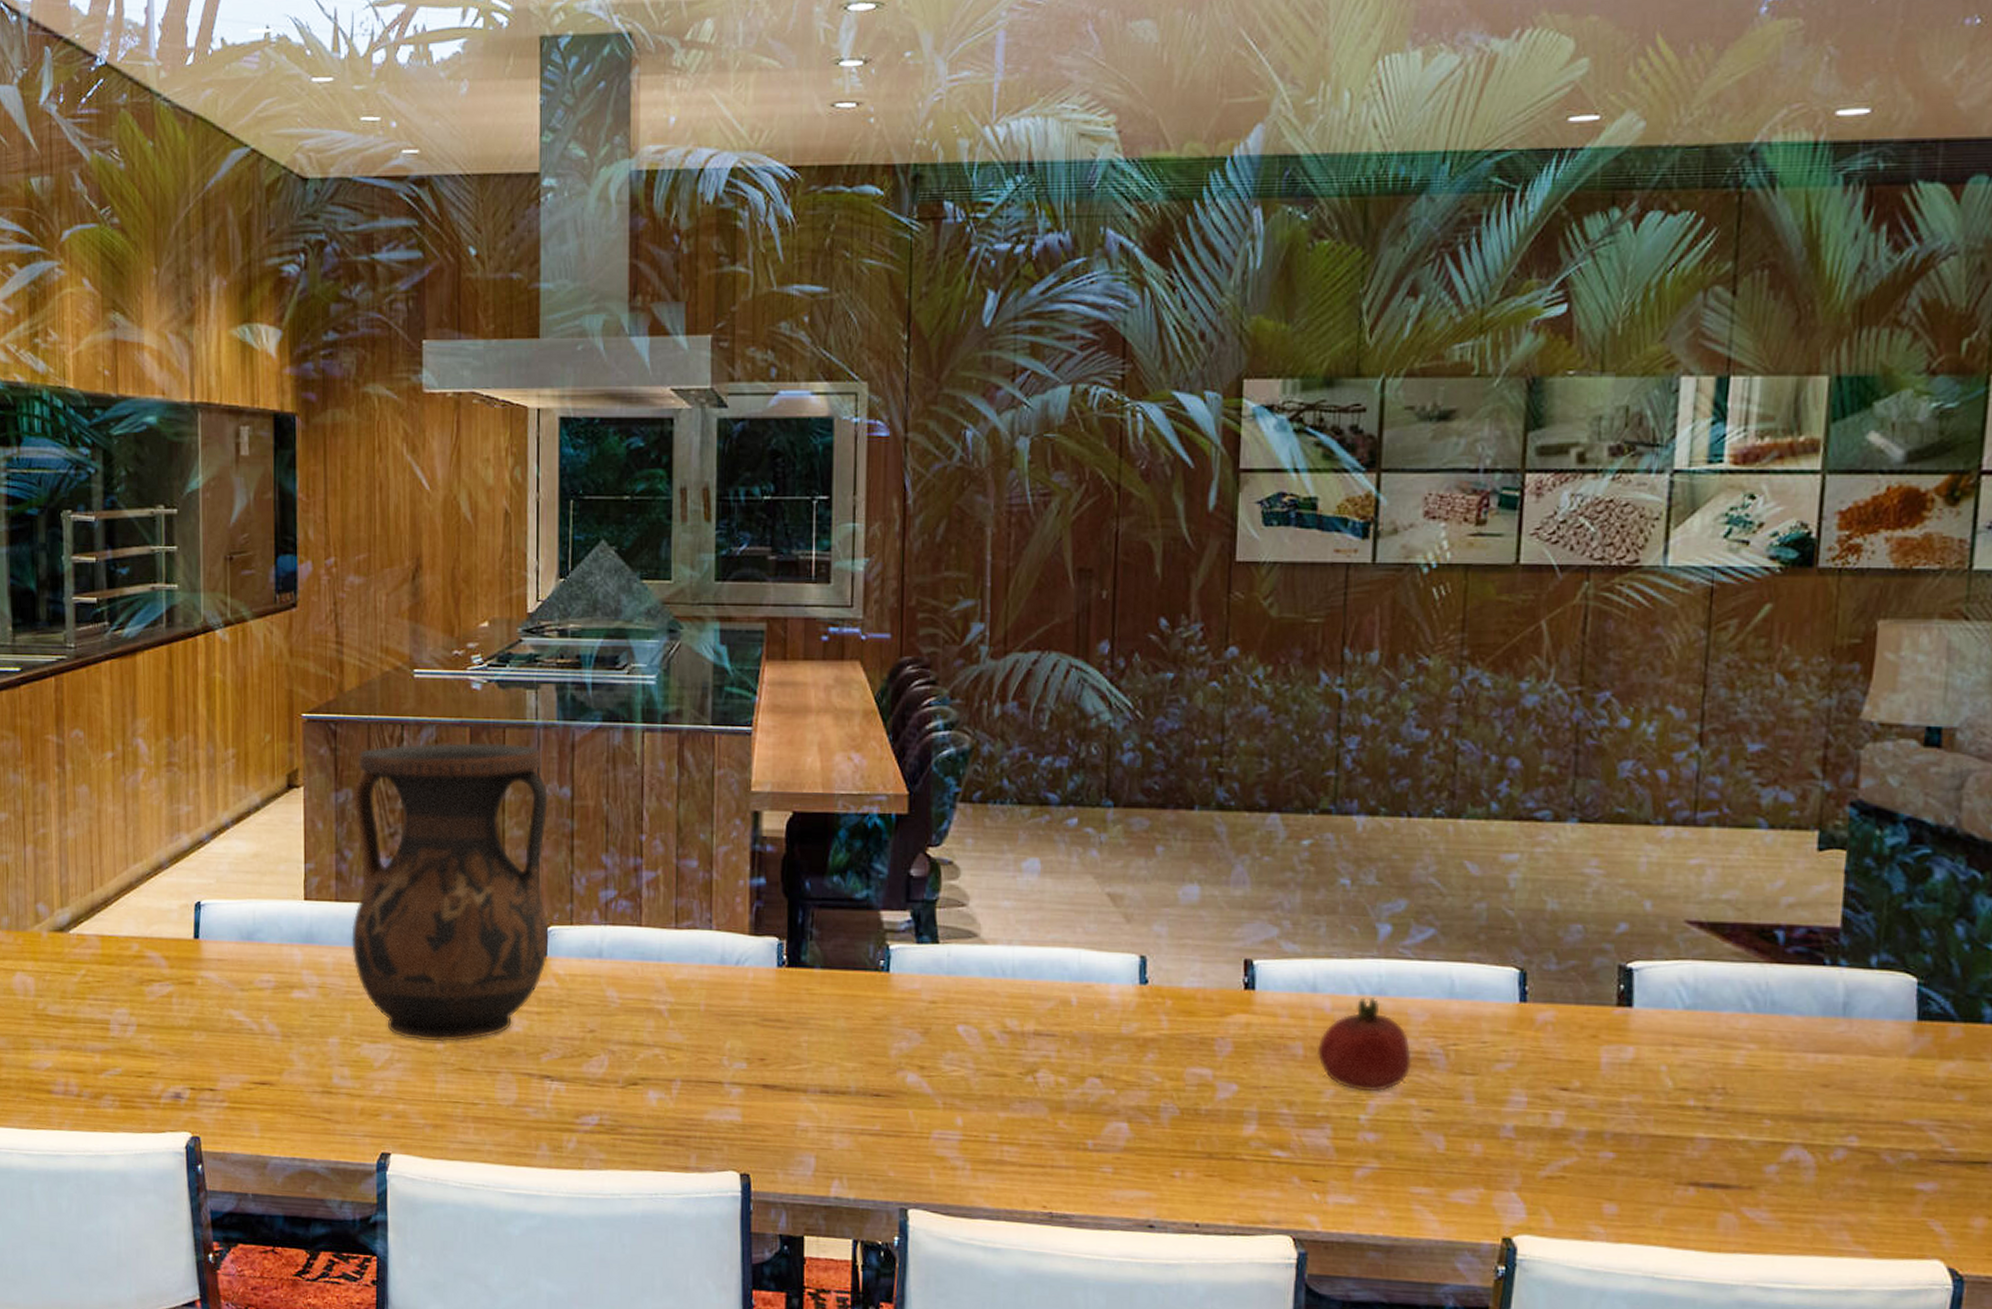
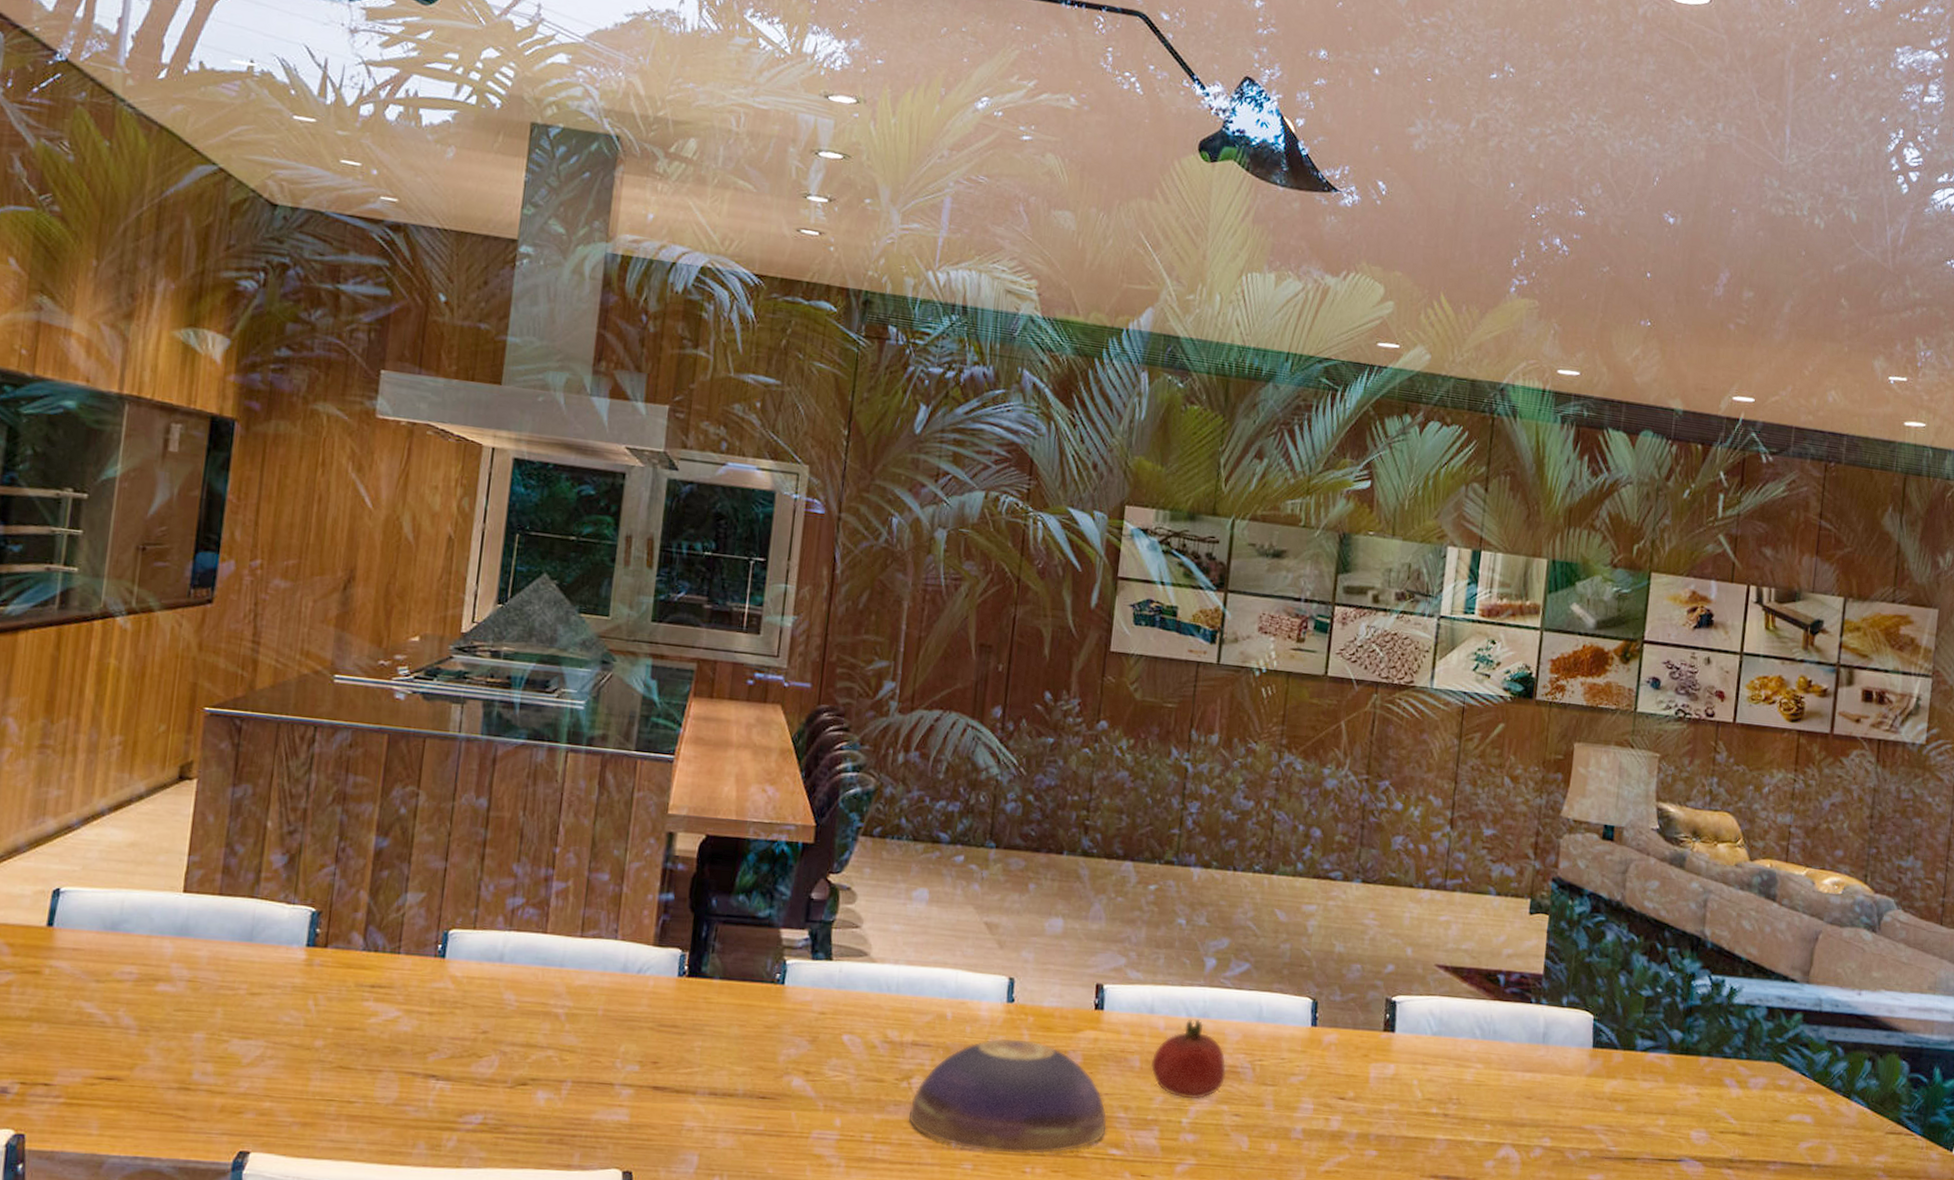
vase: present [351,743,549,1042] -> none [231,746,464,1040]
decorative bowl: none [1036,1025,1268,1156] -> present [908,1038,1107,1154]

